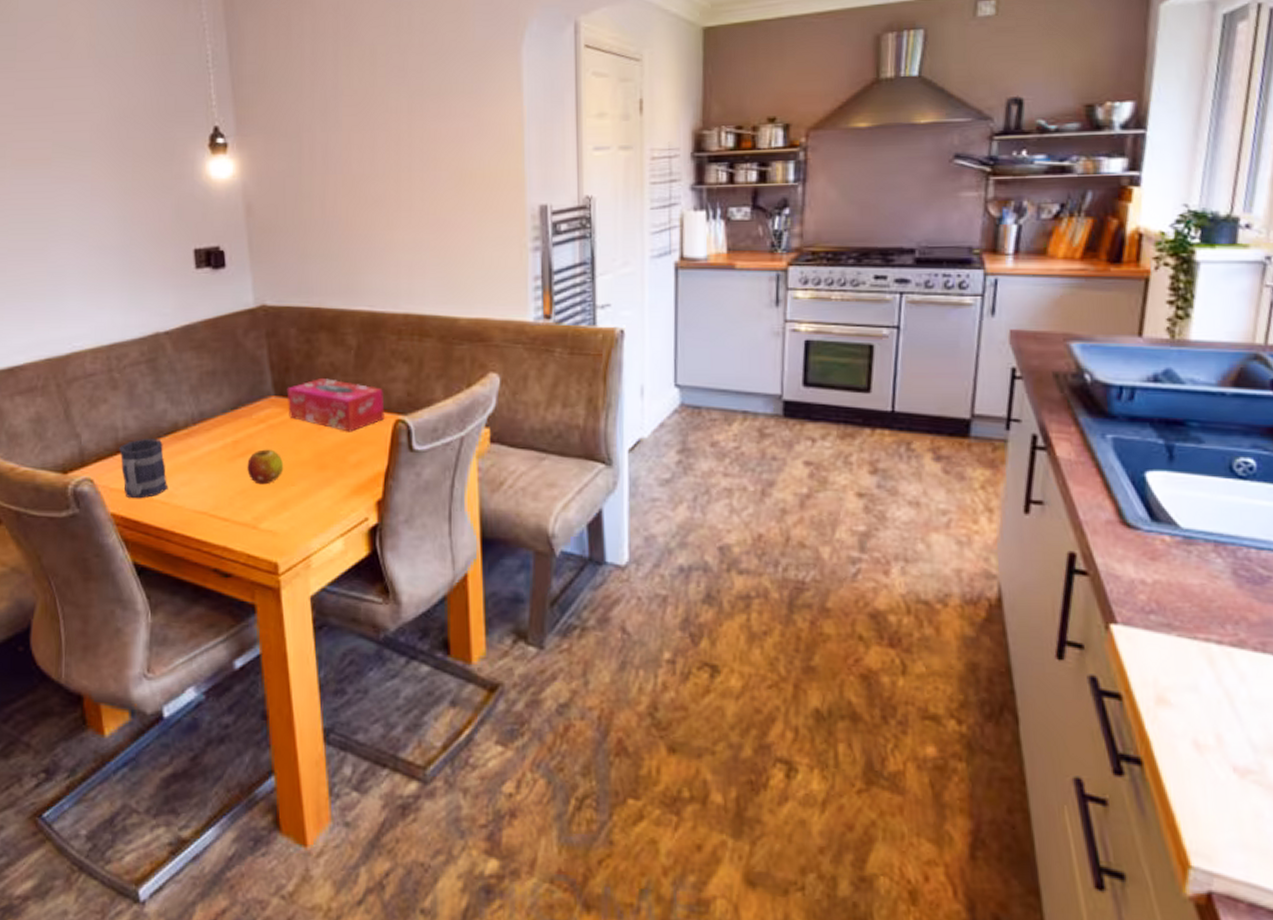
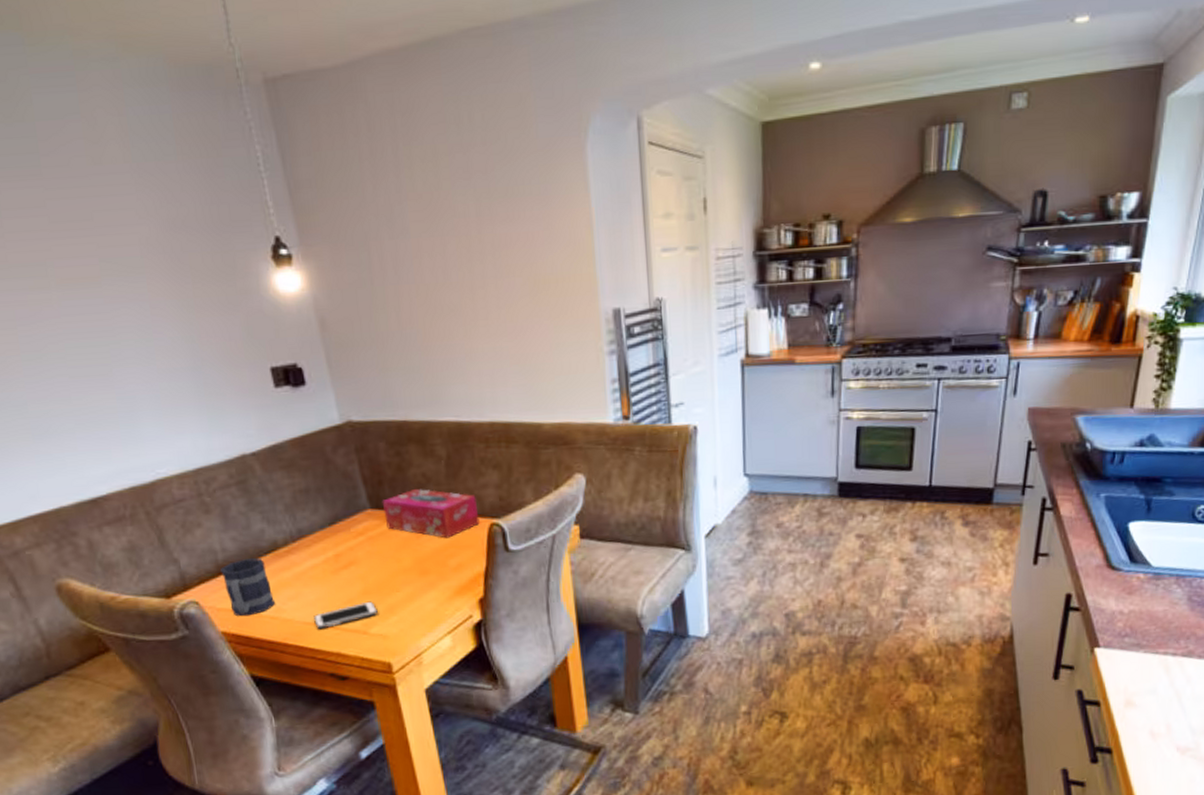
cell phone: none [204,493,270,520] -> present [314,601,378,630]
fruit: present [247,449,284,485] -> none [351,560,388,593]

